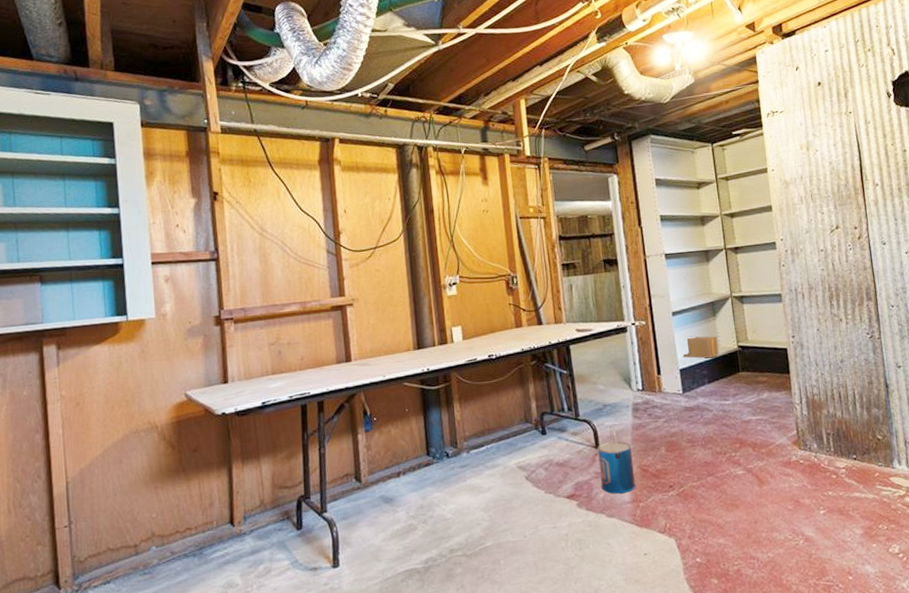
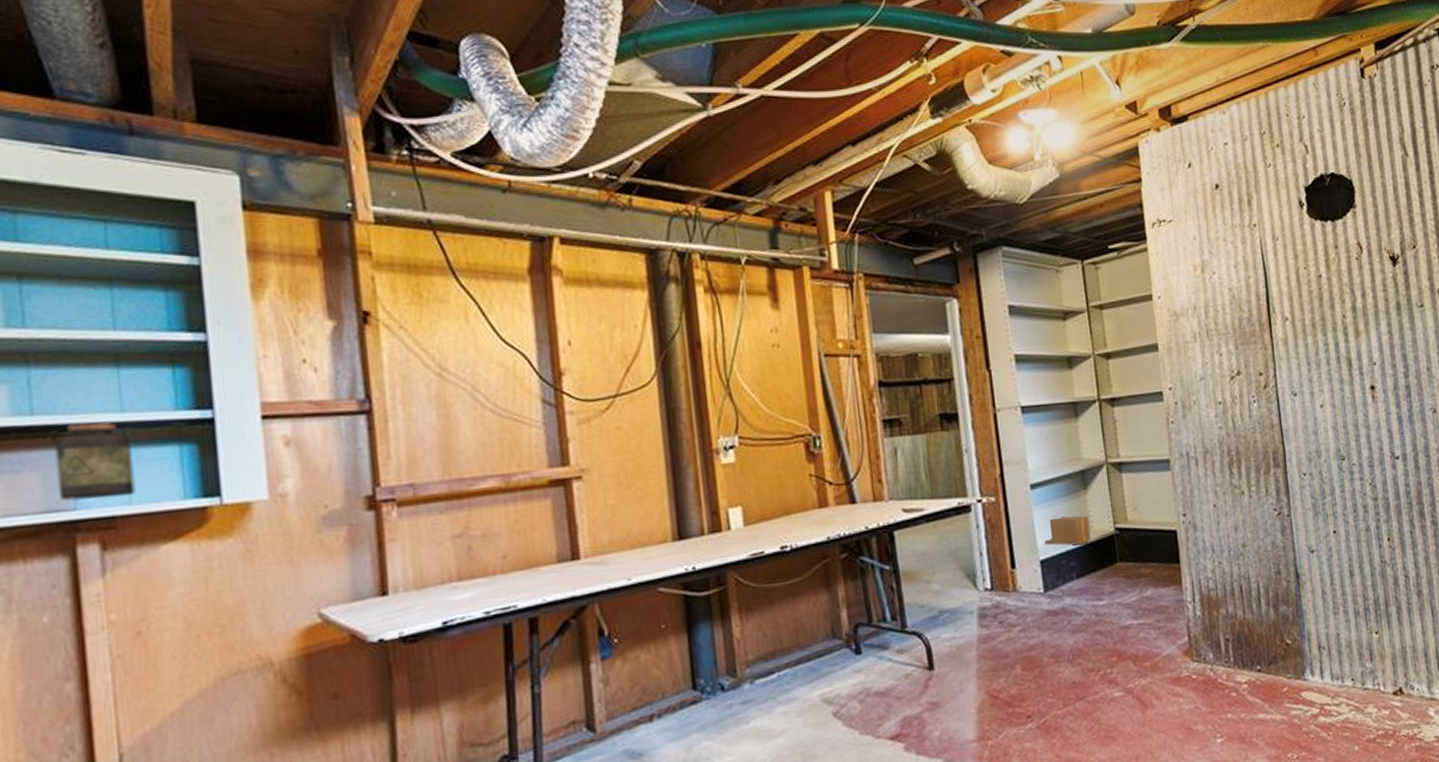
jar: none [31,266,77,317] -> present [54,422,136,501]
bucket: present [597,425,635,494] -> none [931,638,982,731]

